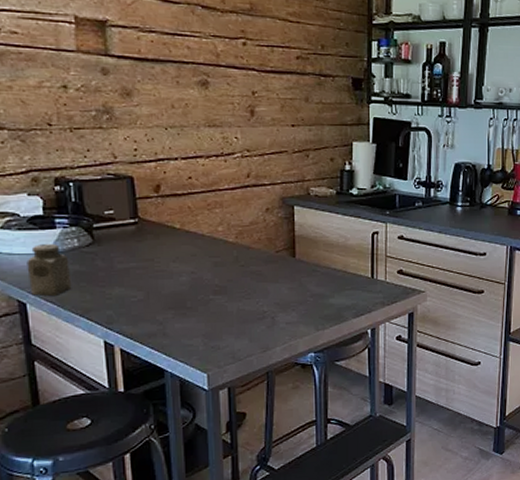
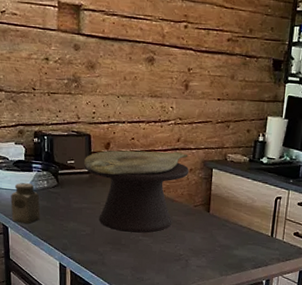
decorative bowl: none [126,189,264,292] -> present [83,150,189,233]

